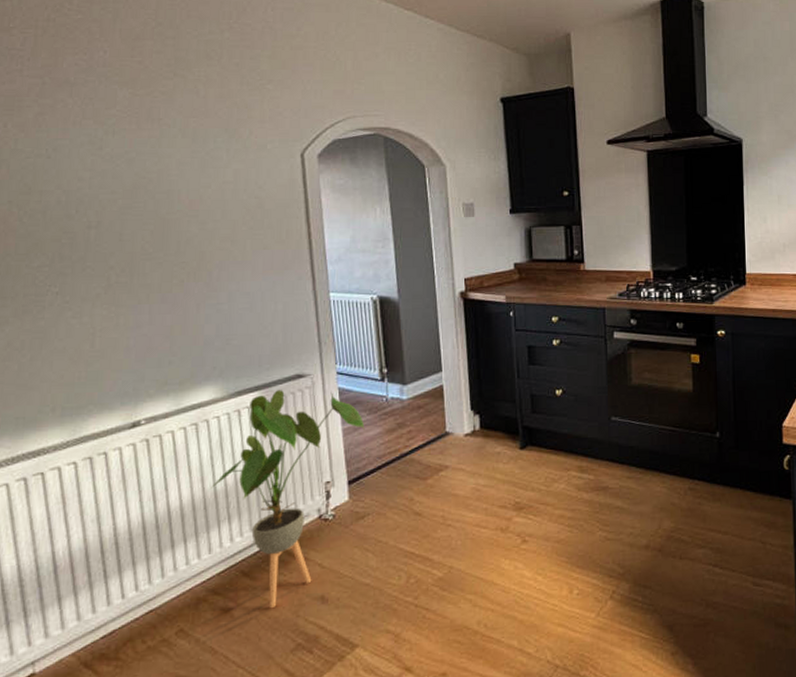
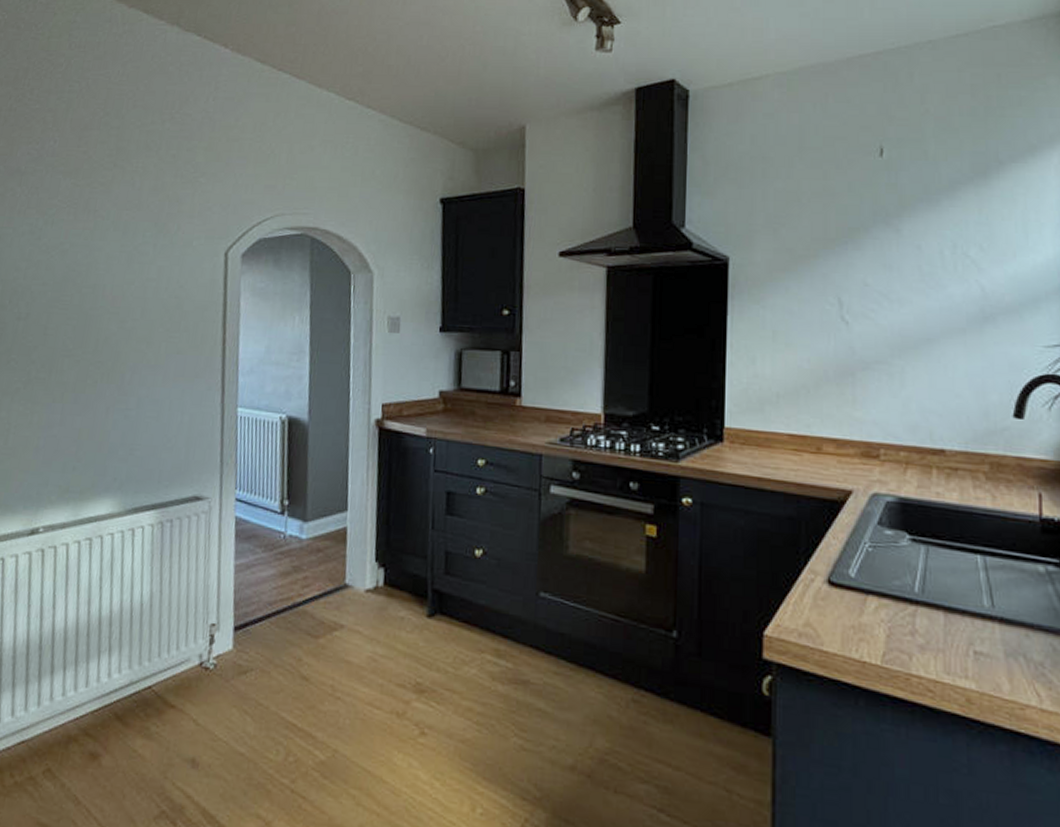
house plant: present [211,390,365,609] -> none [96,511,258,764]

